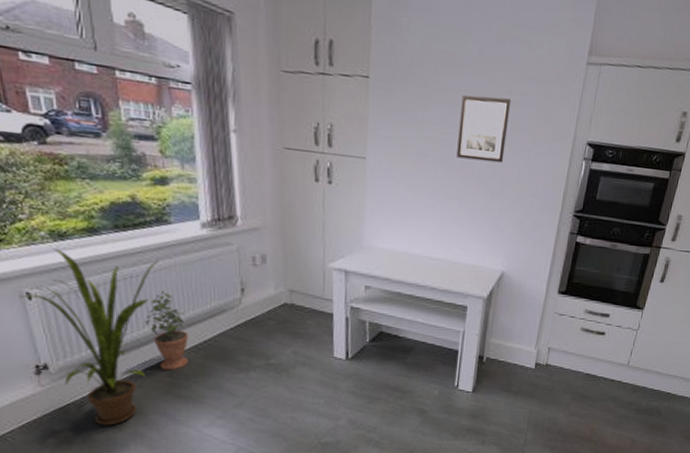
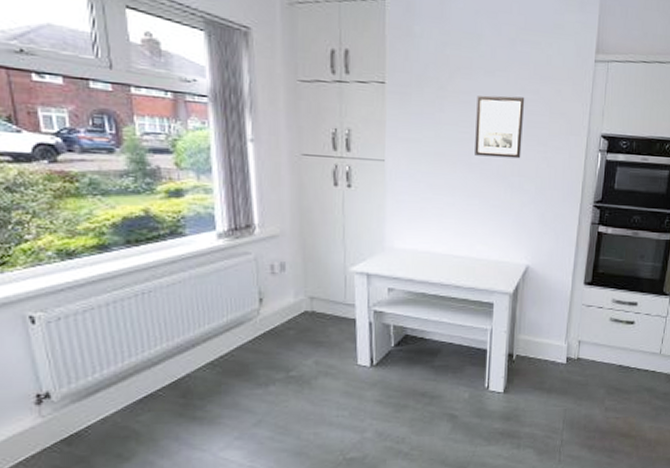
house plant: present [18,248,159,426] -> none [21,268,172,457]
potted plant: present [145,290,189,371] -> none [157,305,204,391]

